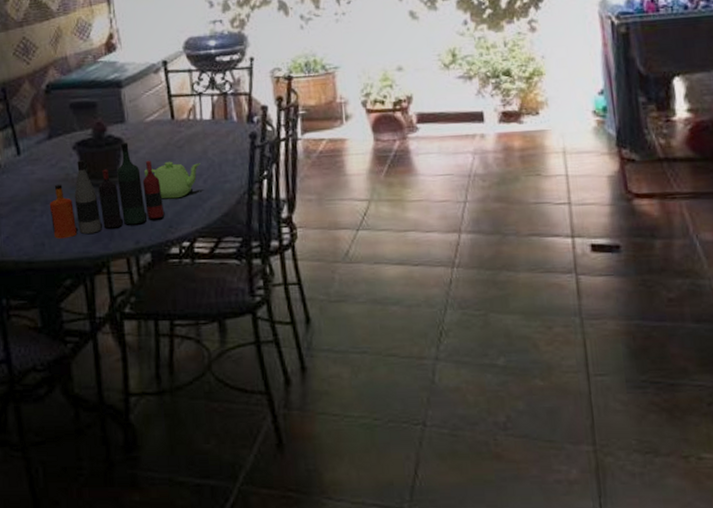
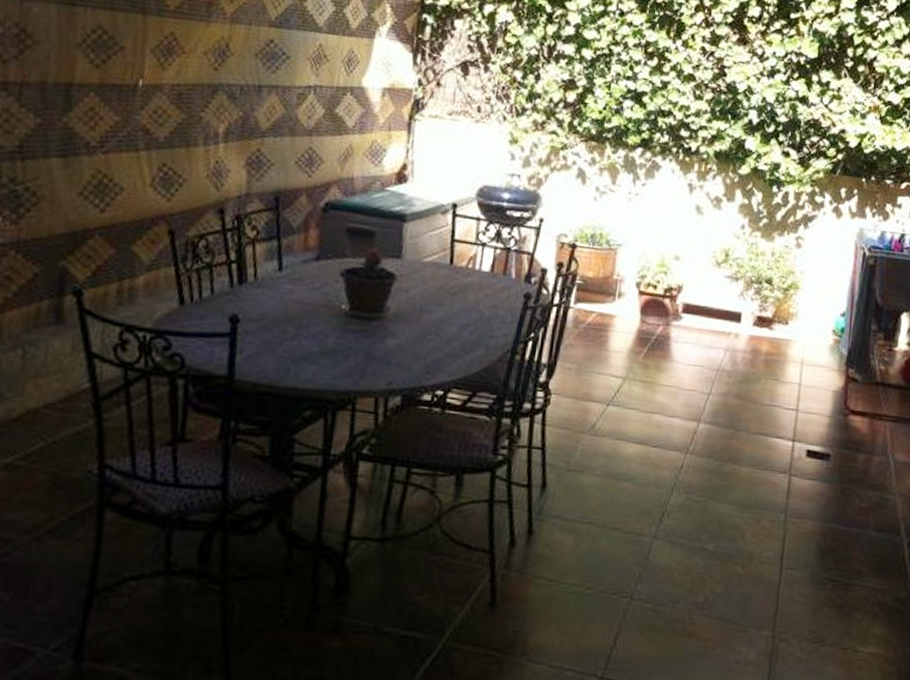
bottle collection: present [49,143,164,239] -> none [301,279,426,368]
teapot: present [144,161,201,199] -> none [411,306,470,346]

